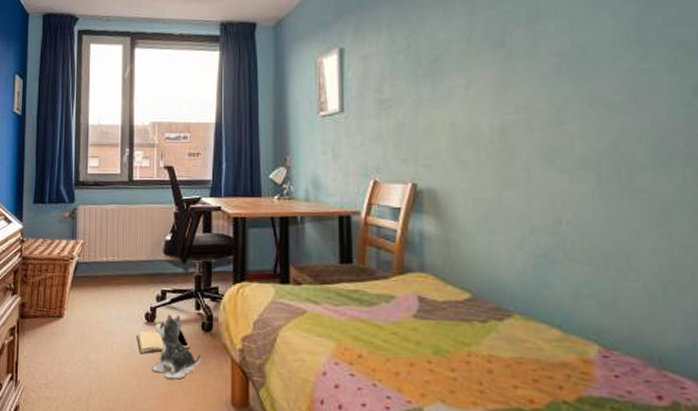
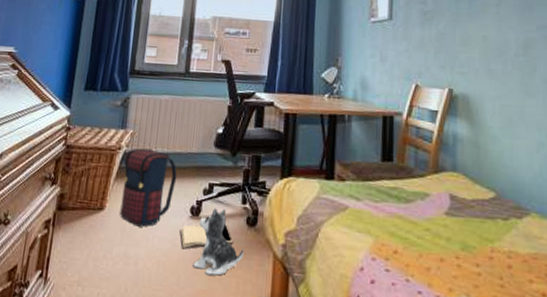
satchel: none [77,257,130,333] -> present [120,148,177,227]

